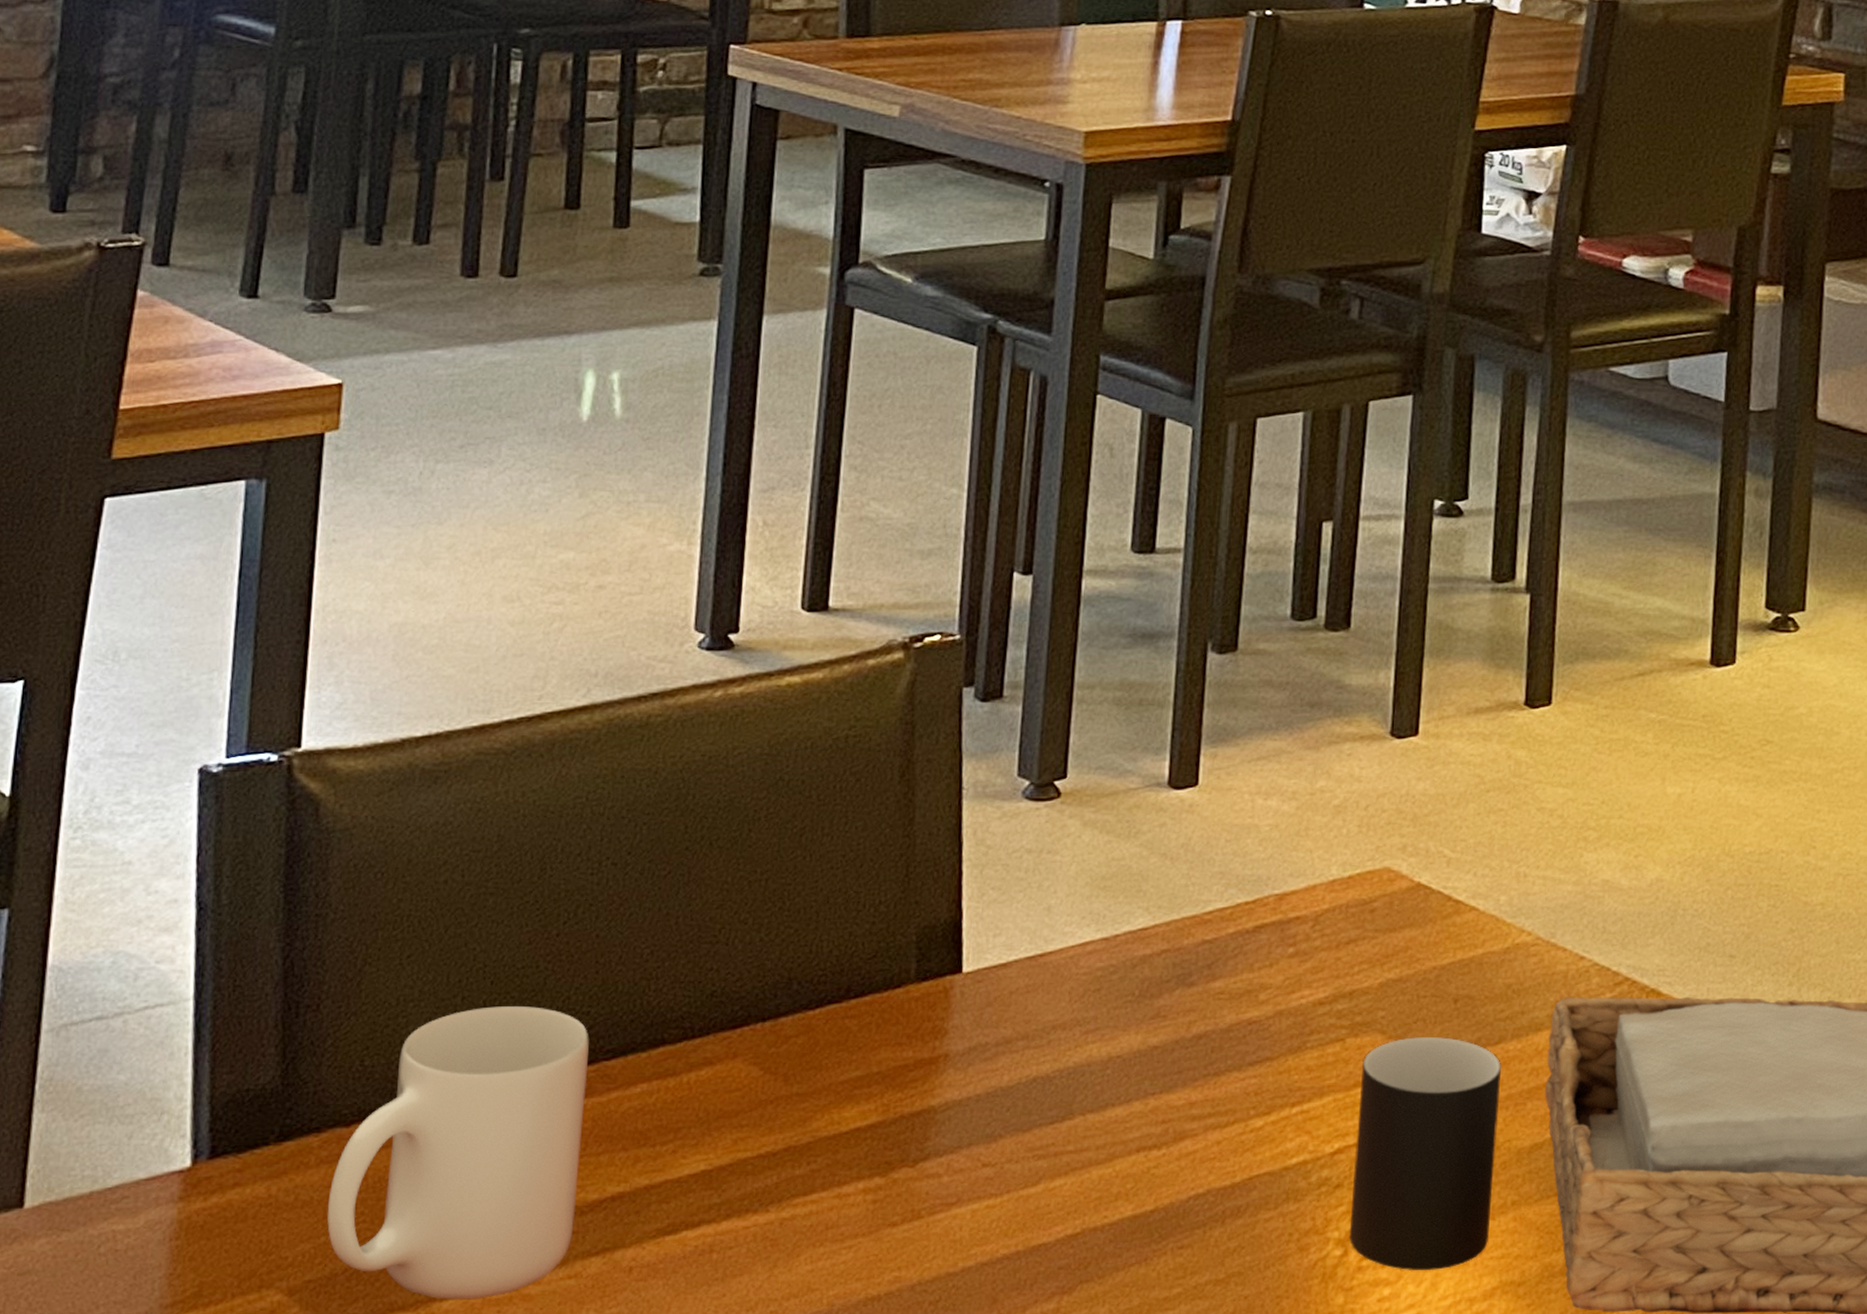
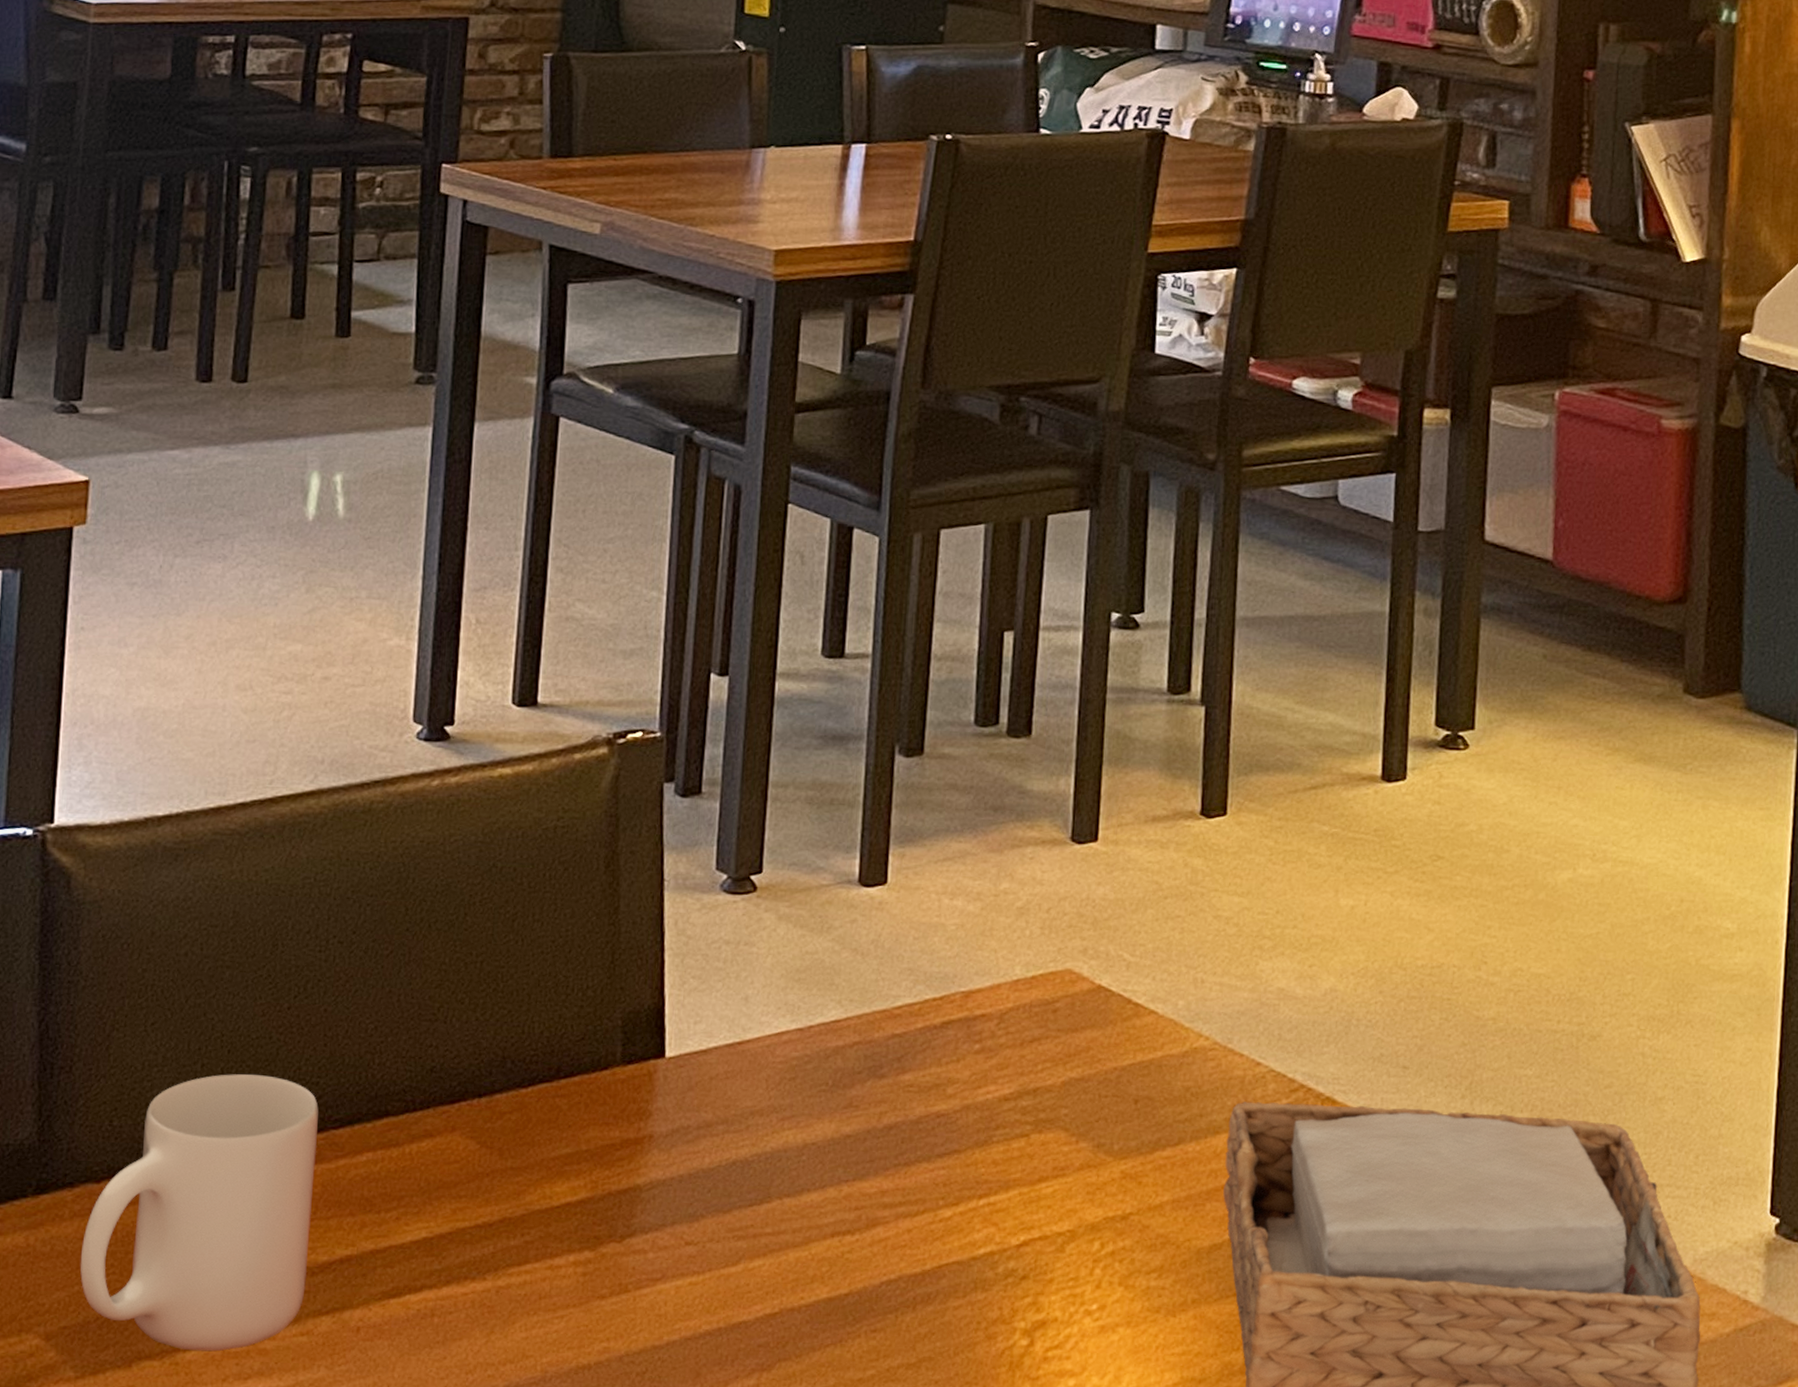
cup: present [1349,1037,1501,1271] -> none [1034,1135,1181,1364]

